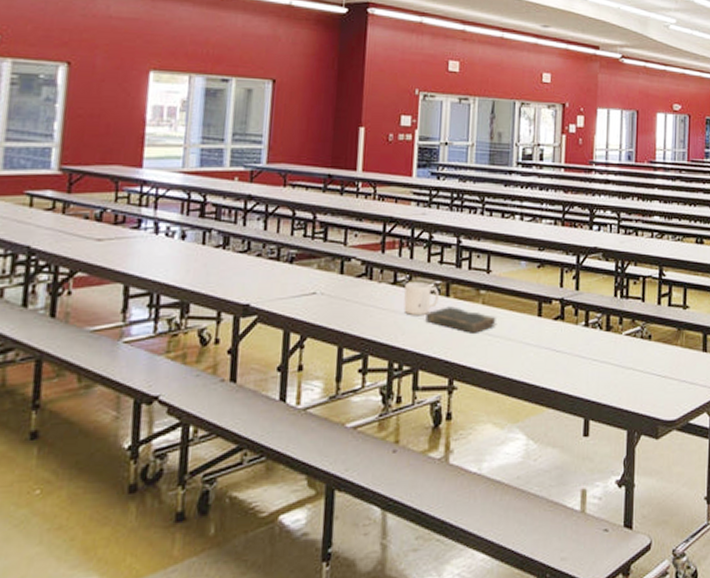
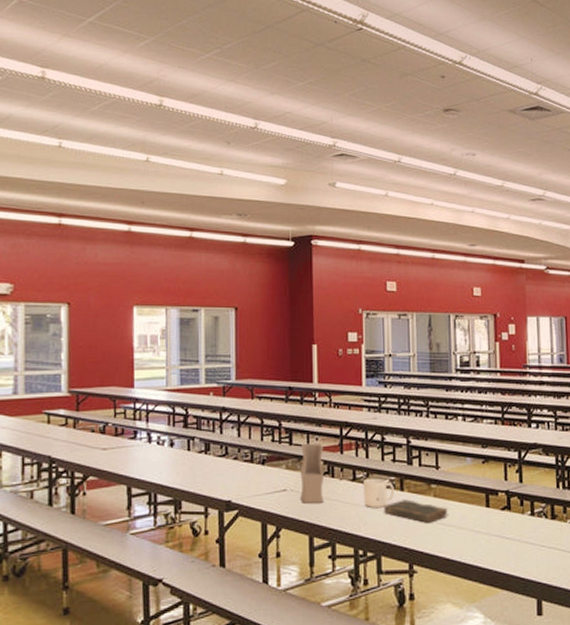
vase: none [331,239,364,309] -> present [300,443,325,503]

